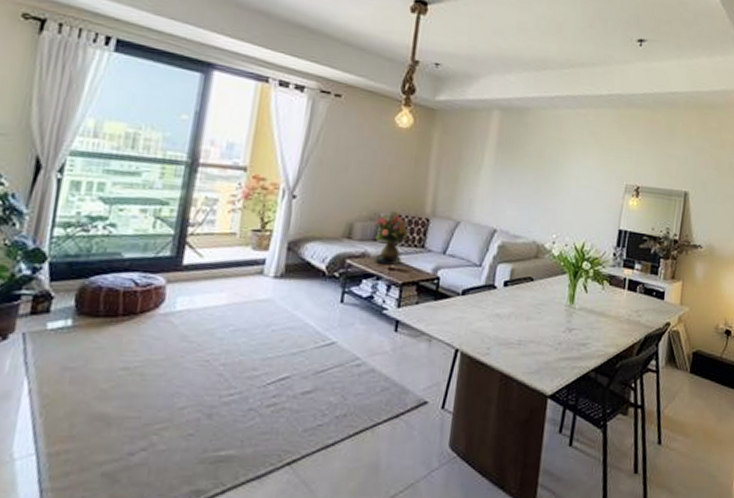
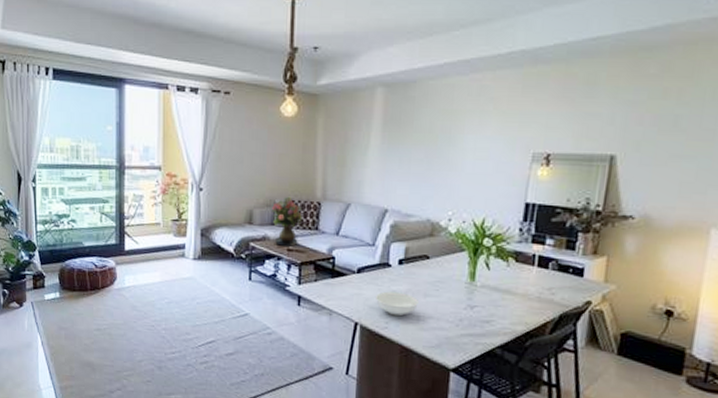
bowl: none [479,315,521,342] -> present [376,291,418,317]

